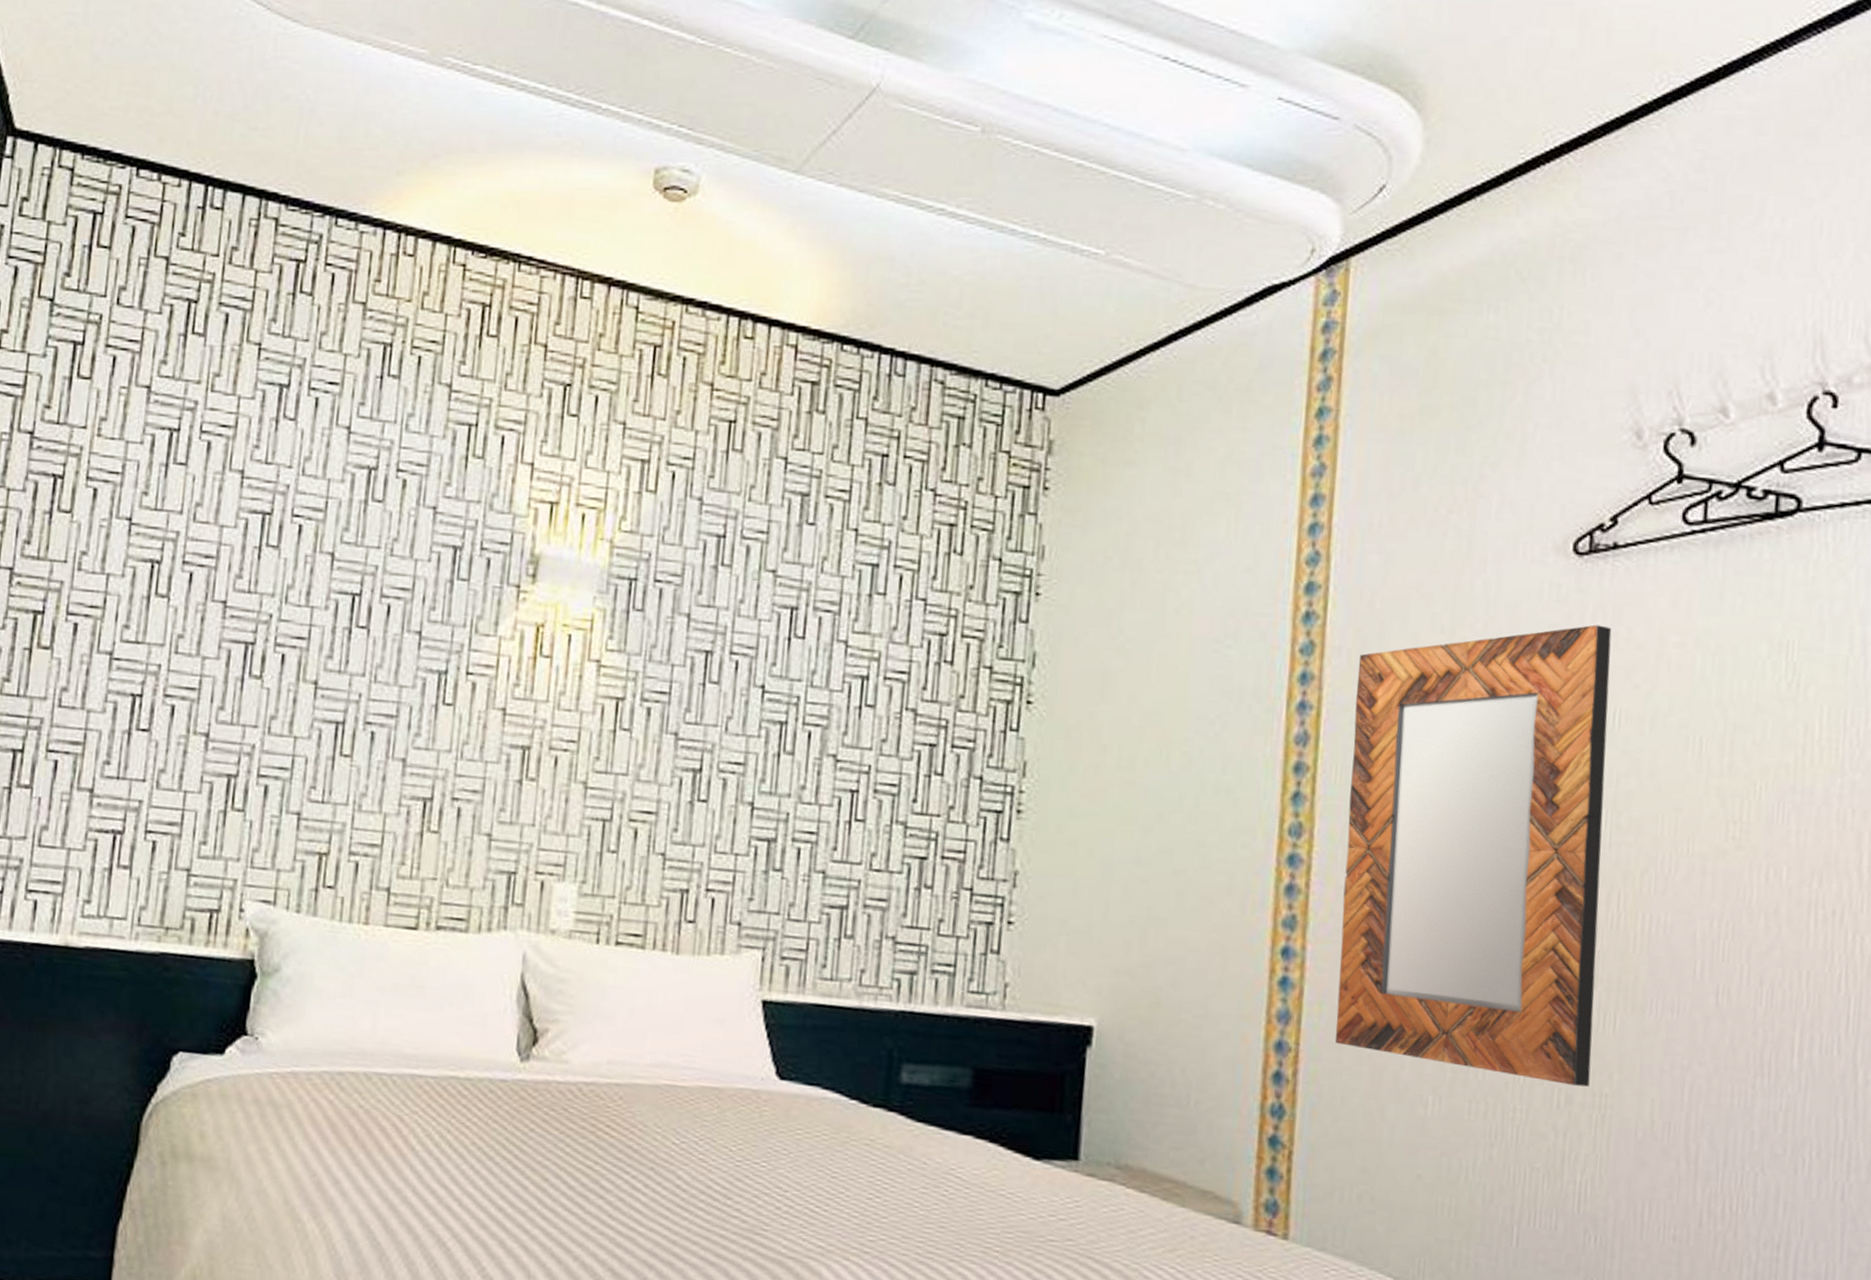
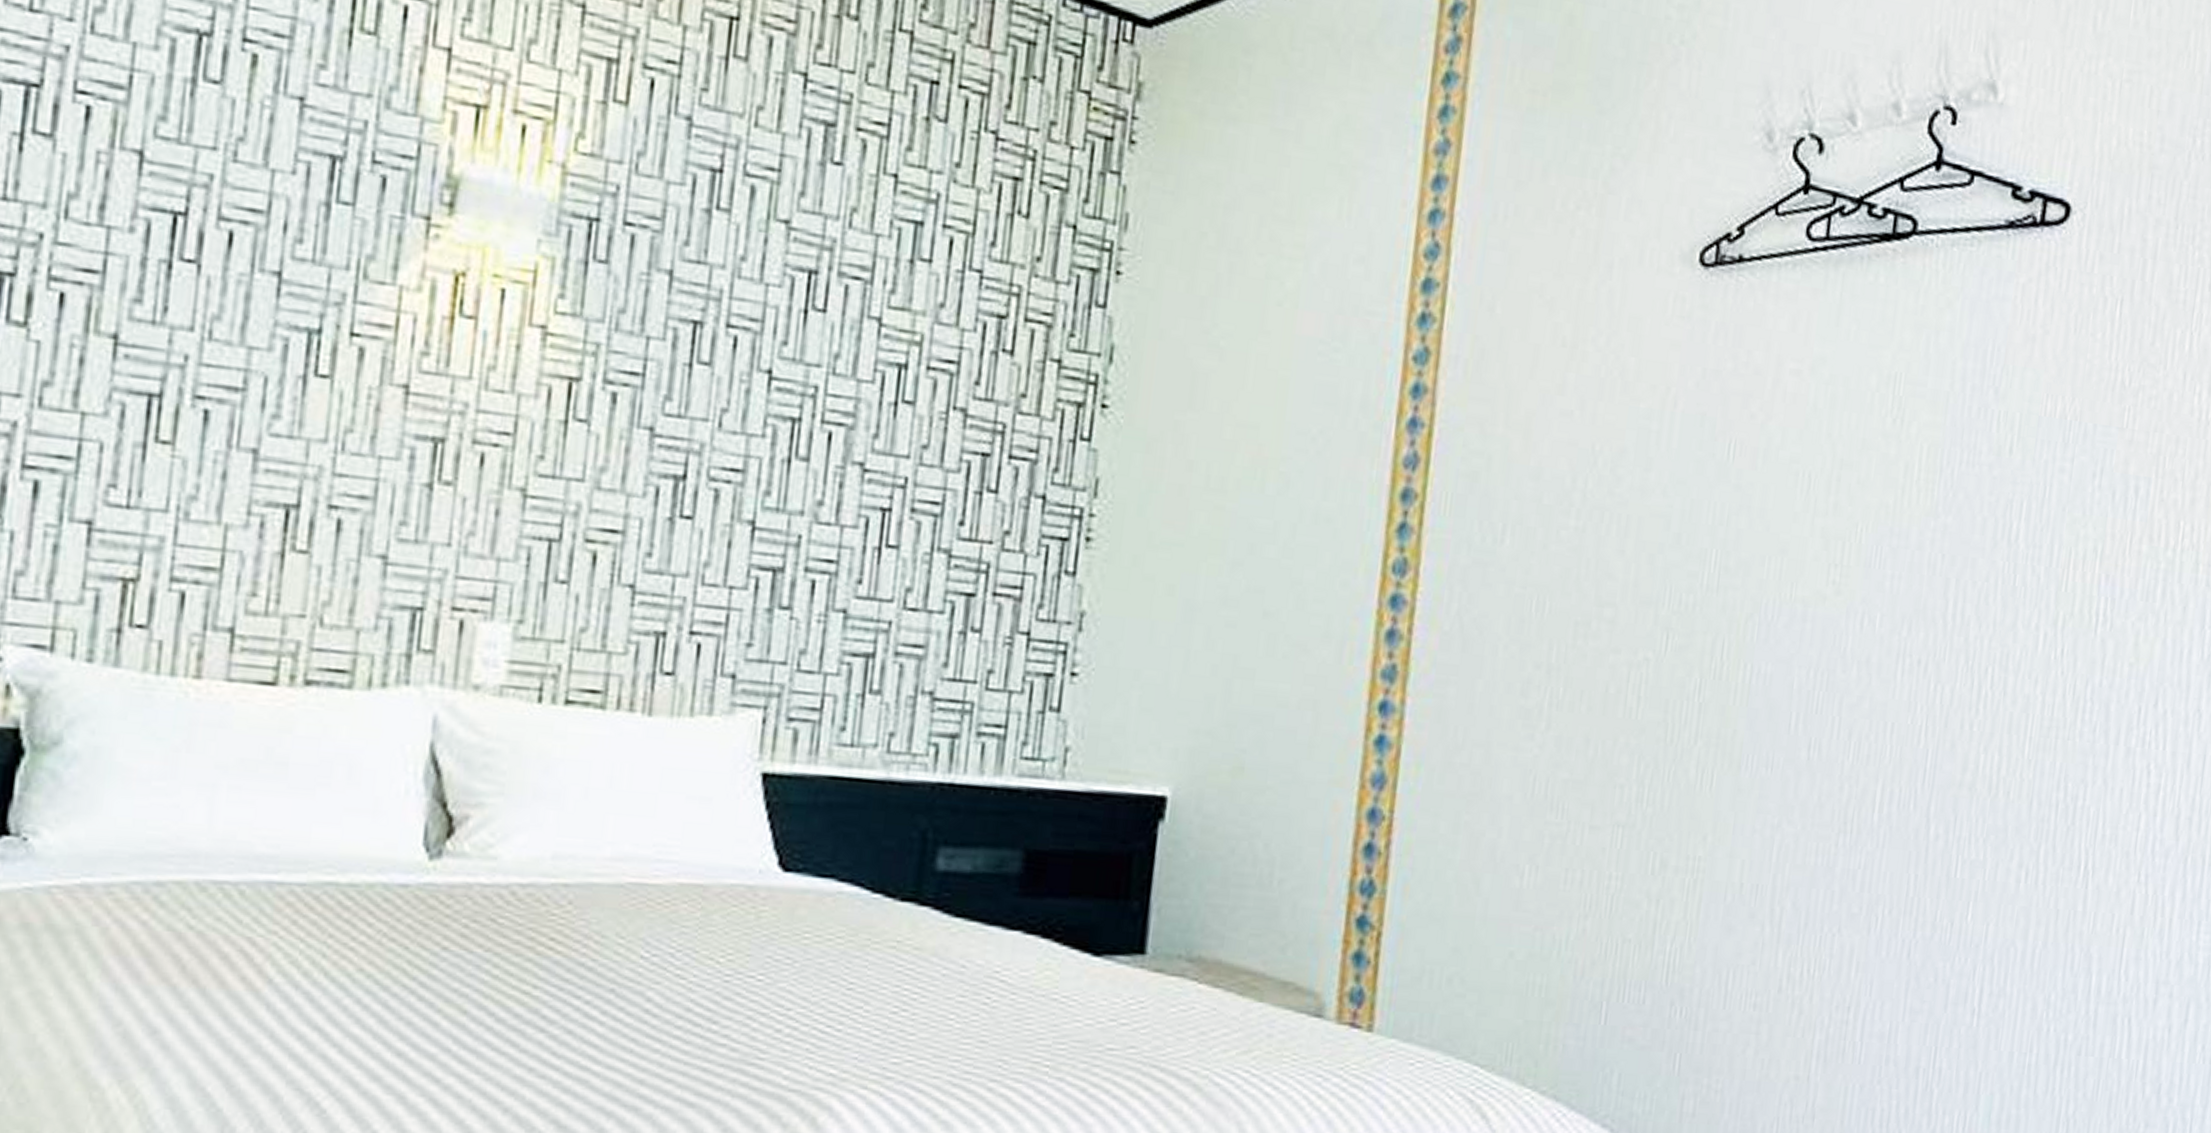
home mirror: present [1335,624,1612,1087] -> none [1432,345,1732,850]

